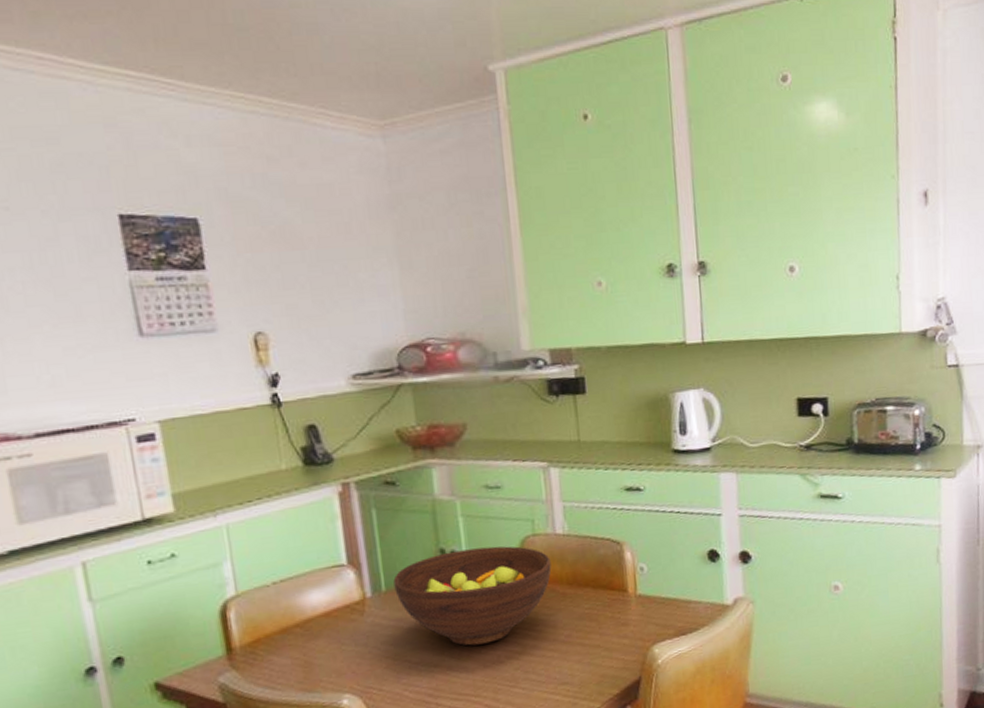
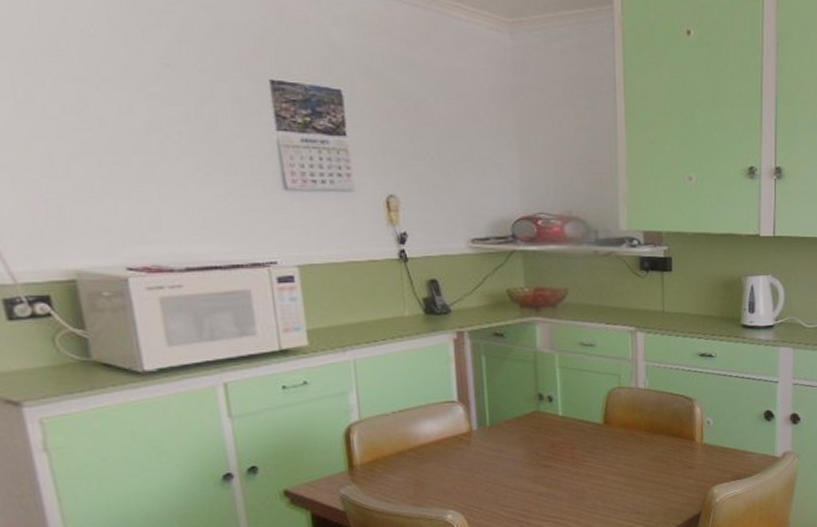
fruit bowl: present [393,546,552,646] -> none [497,395,633,477]

